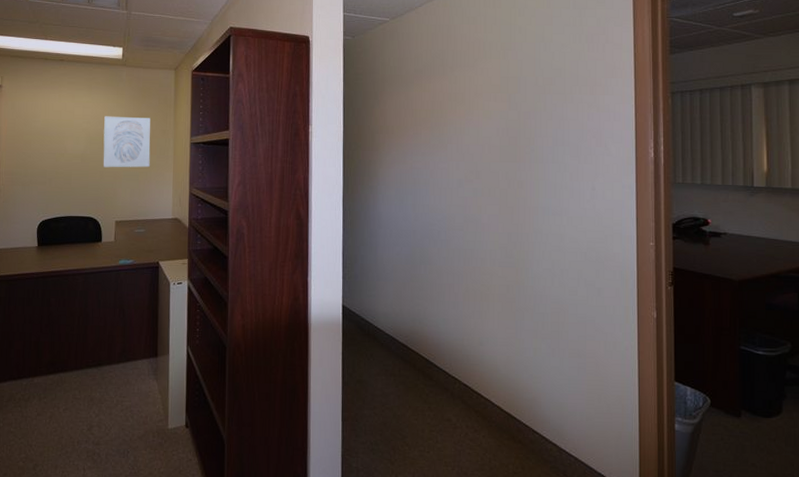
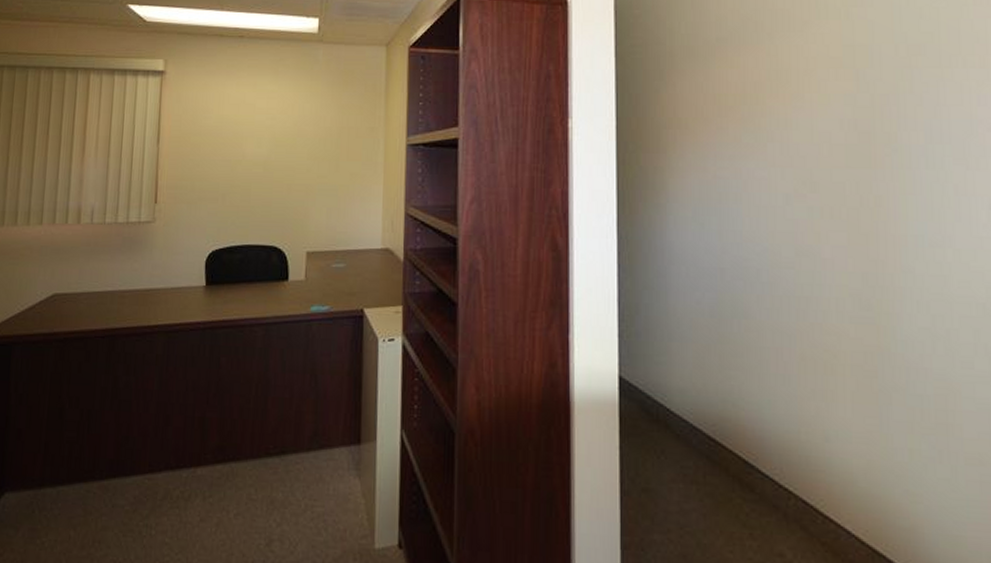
wall art: present [103,116,151,168] -> none [291,109,354,179]

